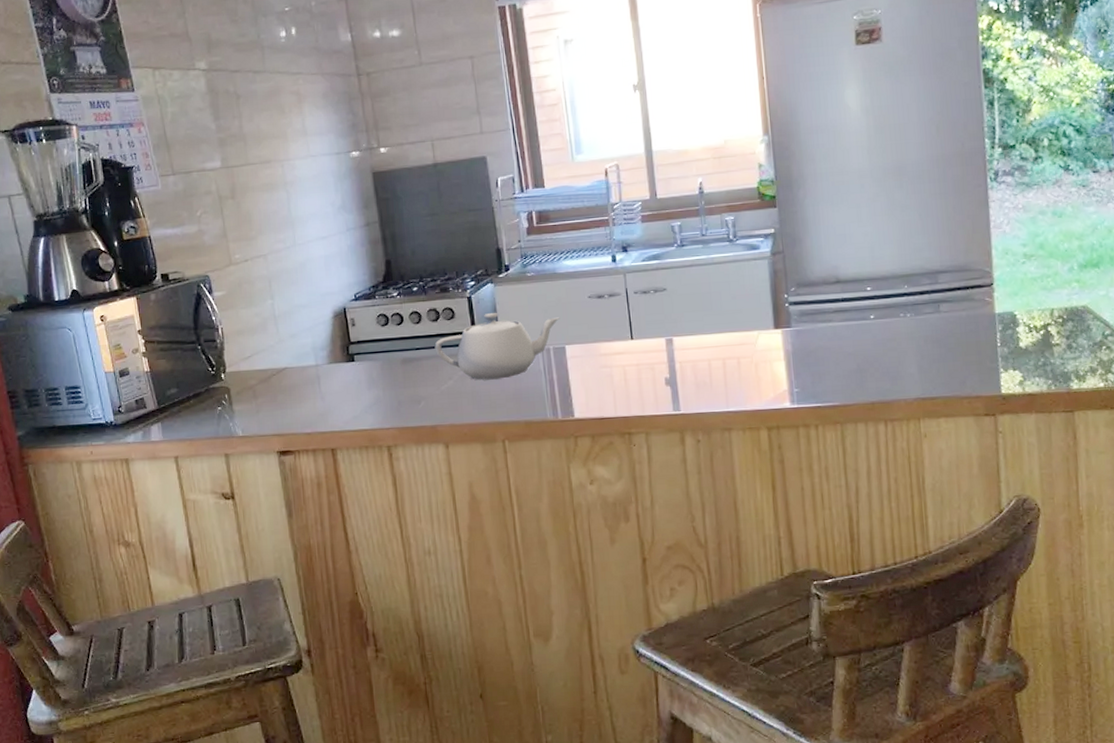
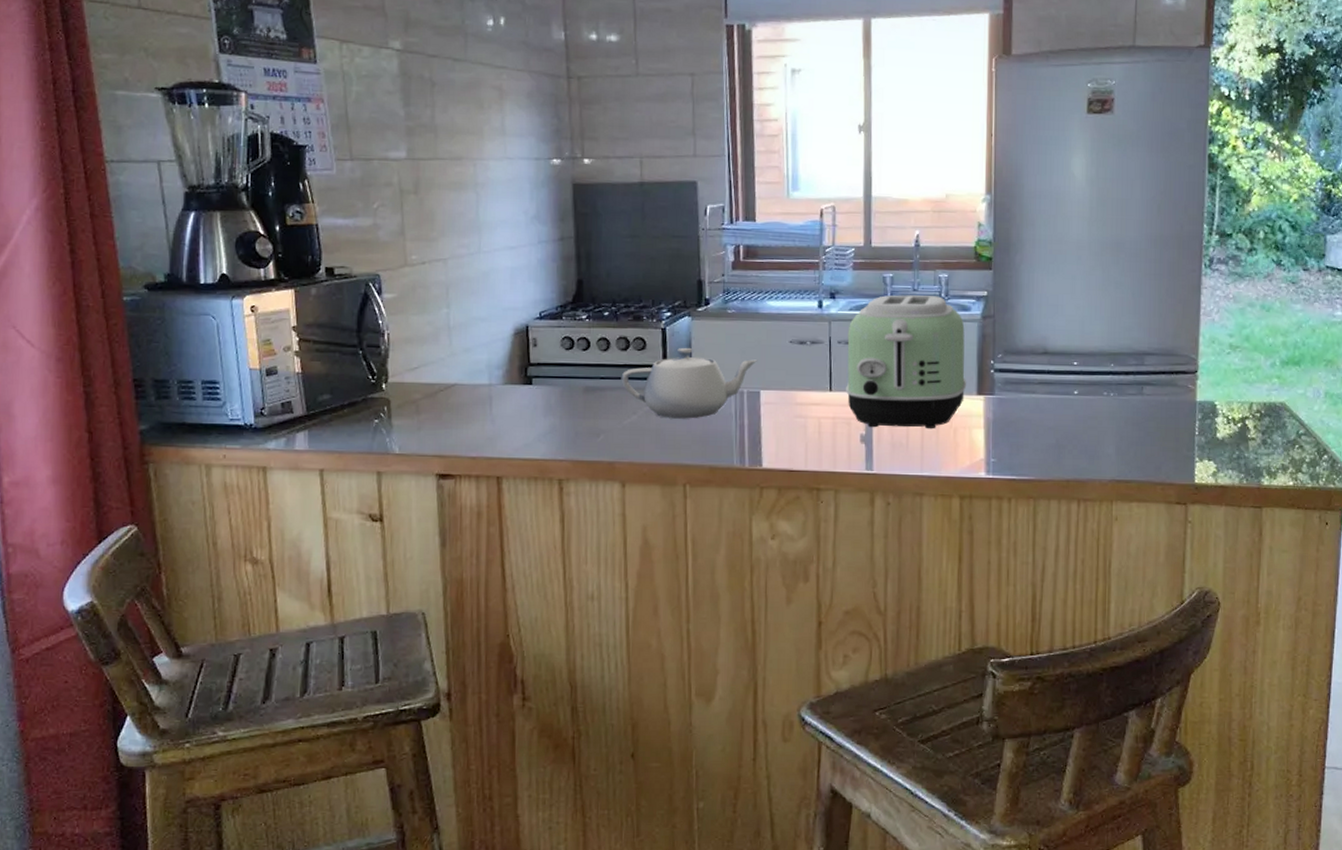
toaster: none [642,238,764,371] -> present [846,295,967,429]

